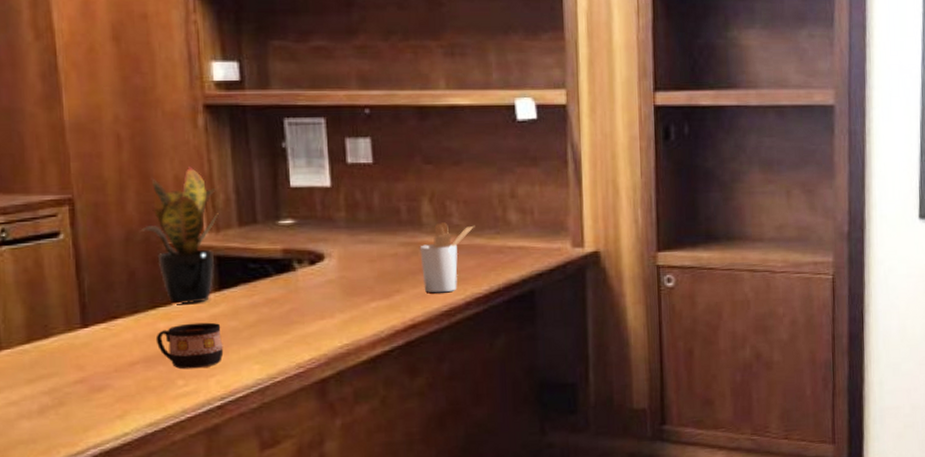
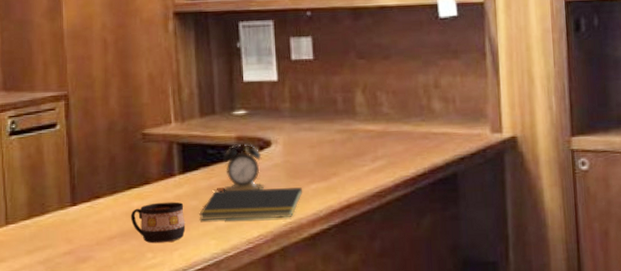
potted plant: present [139,167,221,304] -> none [119,66,187,186]
notepad: none [239,306,362,343] -> present [199,187,303,220]
alarm clock: none [267,257,317,310] -> present [223,144,265,191]
utensil holder: present [419,222,474,293] -> none [354,111,402,176]

